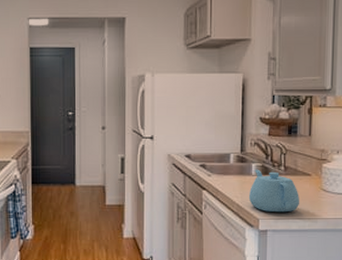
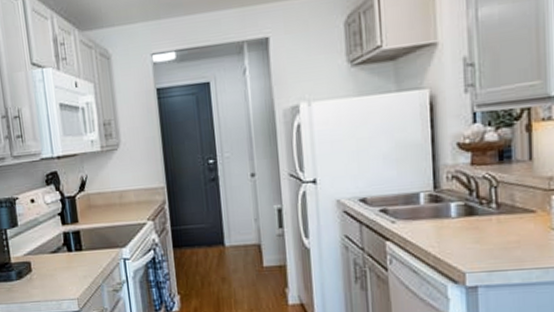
teapot: present [248,169,299,213] -> none [448,209,521,264]

